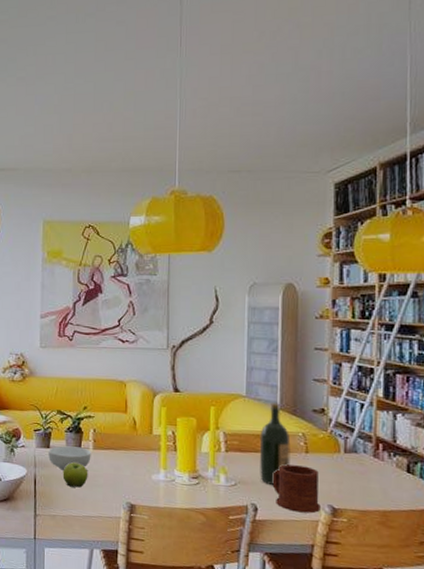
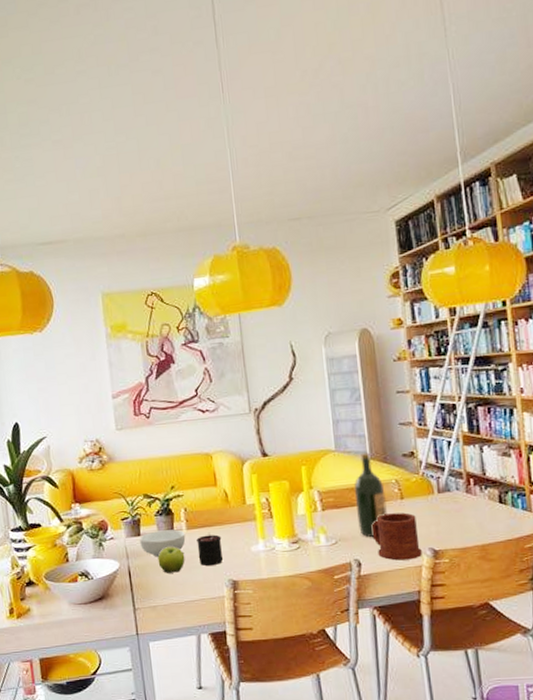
candle: none [101,455,125,487] -> present [196,532,223,566]

